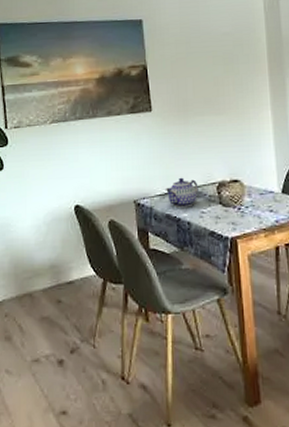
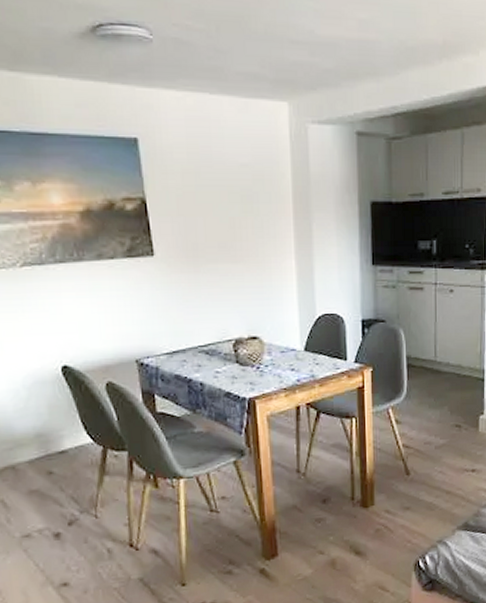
teapot: present [165,177,199,208] -> none [172,333,212,368]

